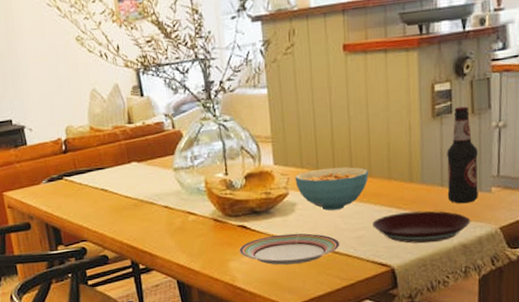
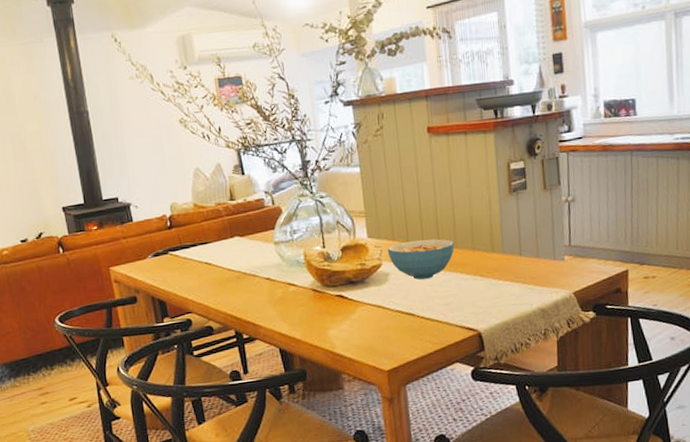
plate: present [239,233,340,265] -> none [338,301,431,332]
plate: present [372,210,471,243] -> none [459,278,548,309]
bottle: present [447,106,478,204] -> none [523,183,553,272]

